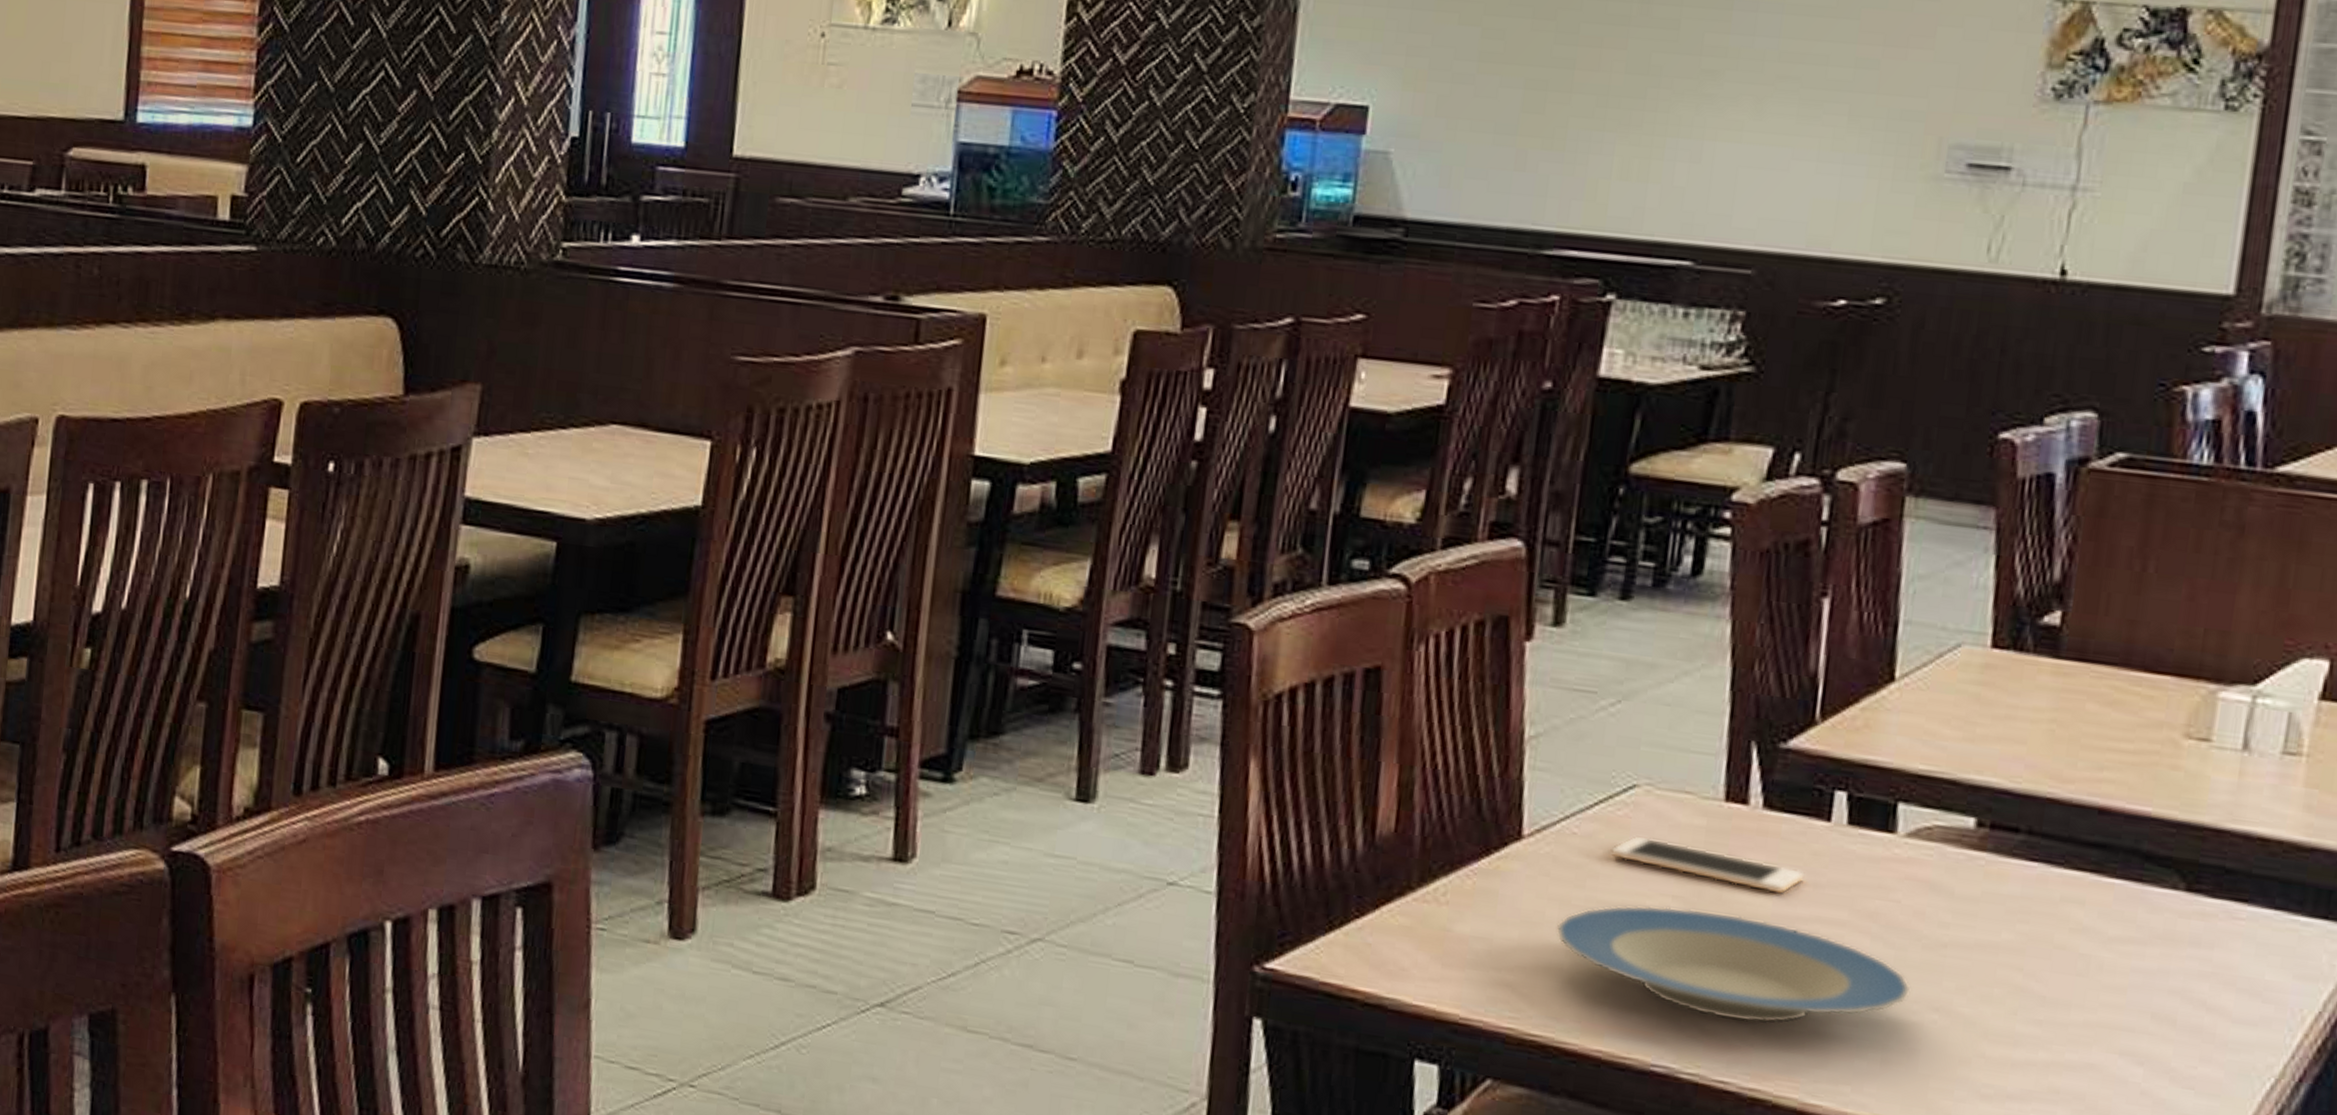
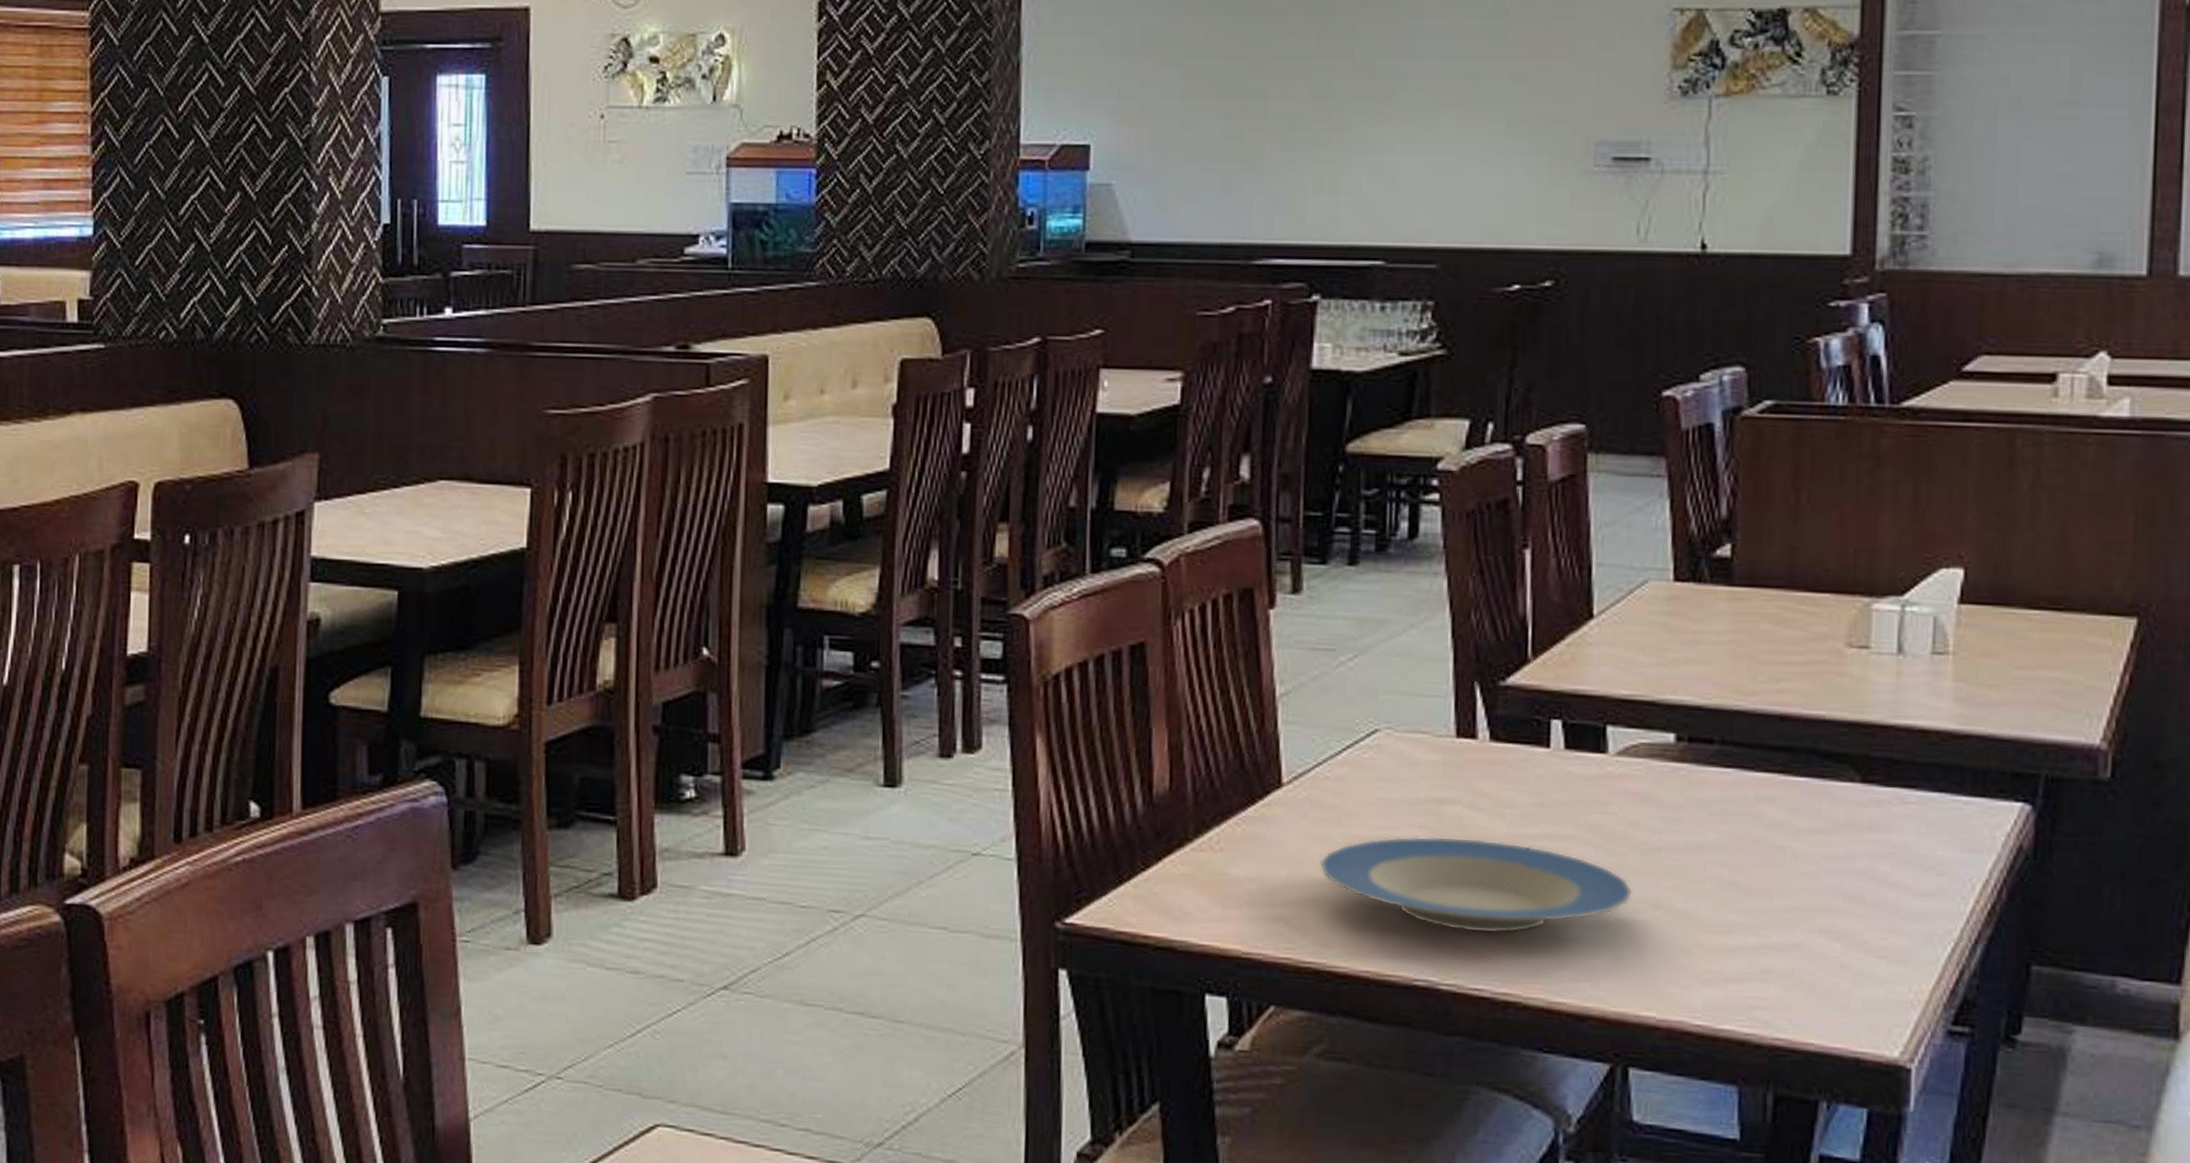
cell phone: present [1611,835,1803,895] -> none [1361,775,1530,817]

